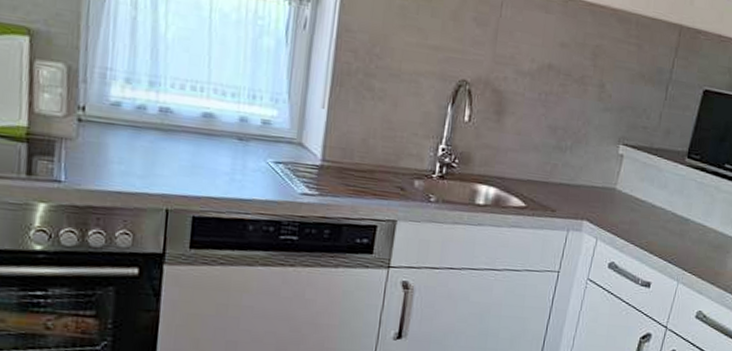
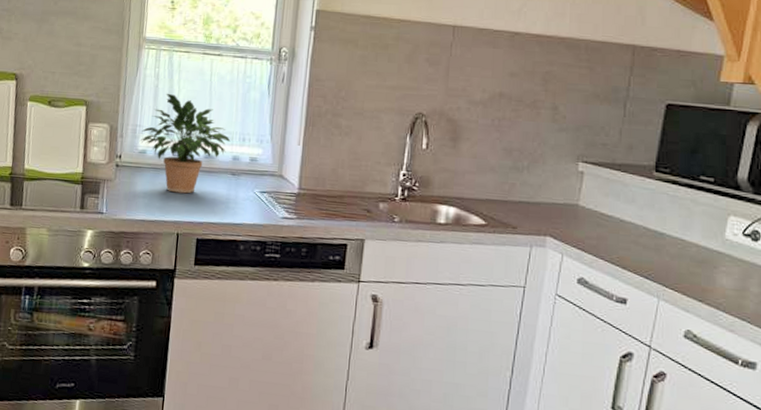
potted plant: none [111,28,237,161] -> present [139,93,231,194]

